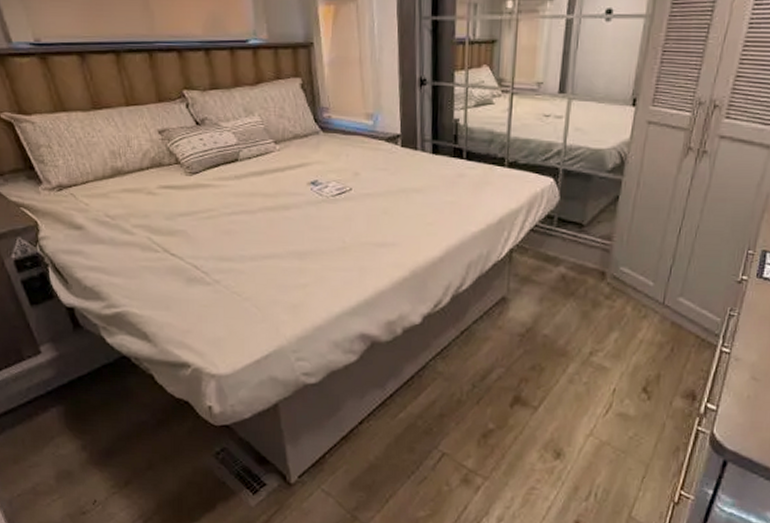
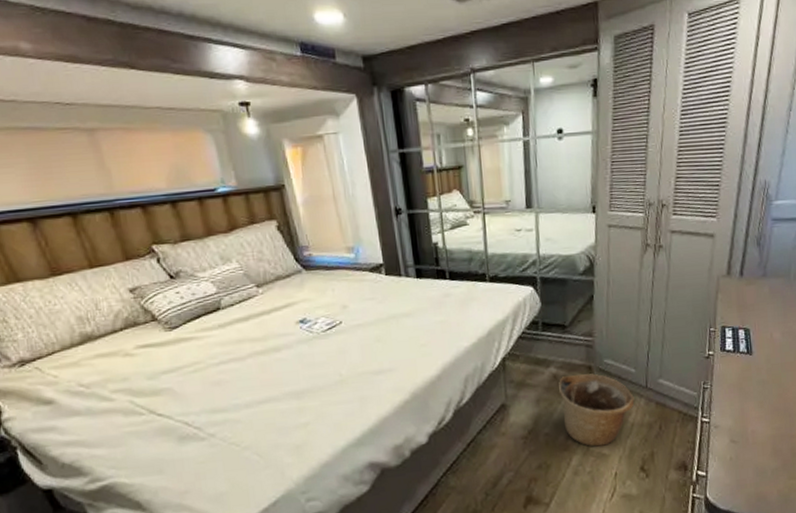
basket: none [565,277,648,358] -> present [559,373,635,447]

